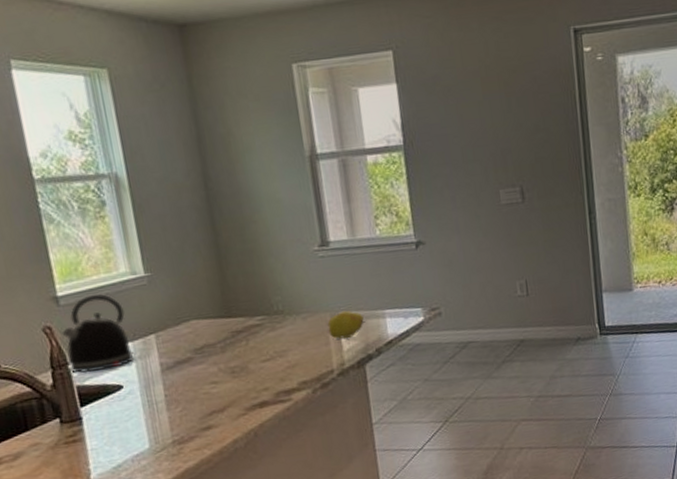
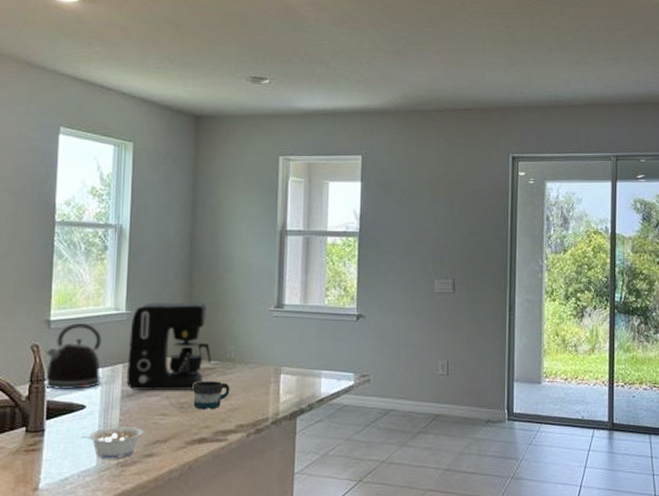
legume: none [123,400,196,439] -> present [80,427,144,459]
coffee maker: none [154,251,257,361] -> present [126,301,211,391]
mug: none [242,337,285,372] -> present [193,381,230,410]
fruit: present [327,310,366,339] -> none [270,366,303,391]

